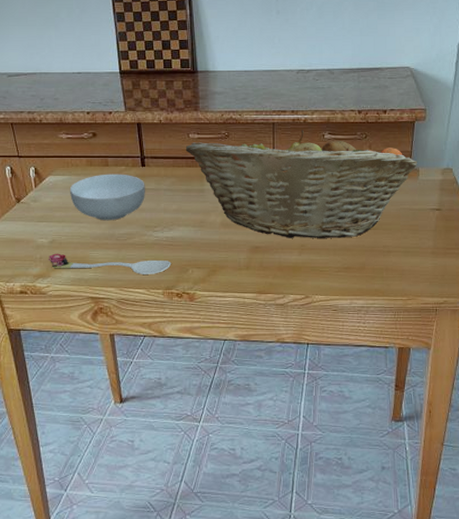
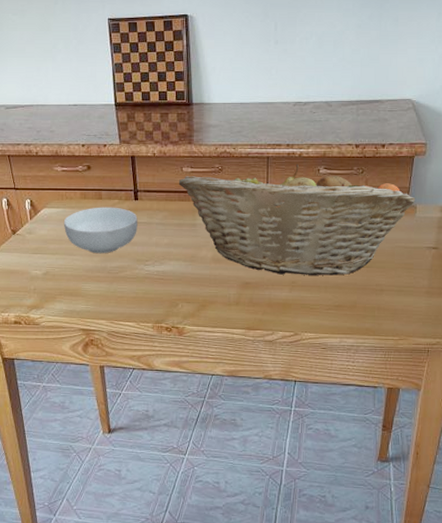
spoon: present [48,253,172,274] -> none [41,285,162,308]

